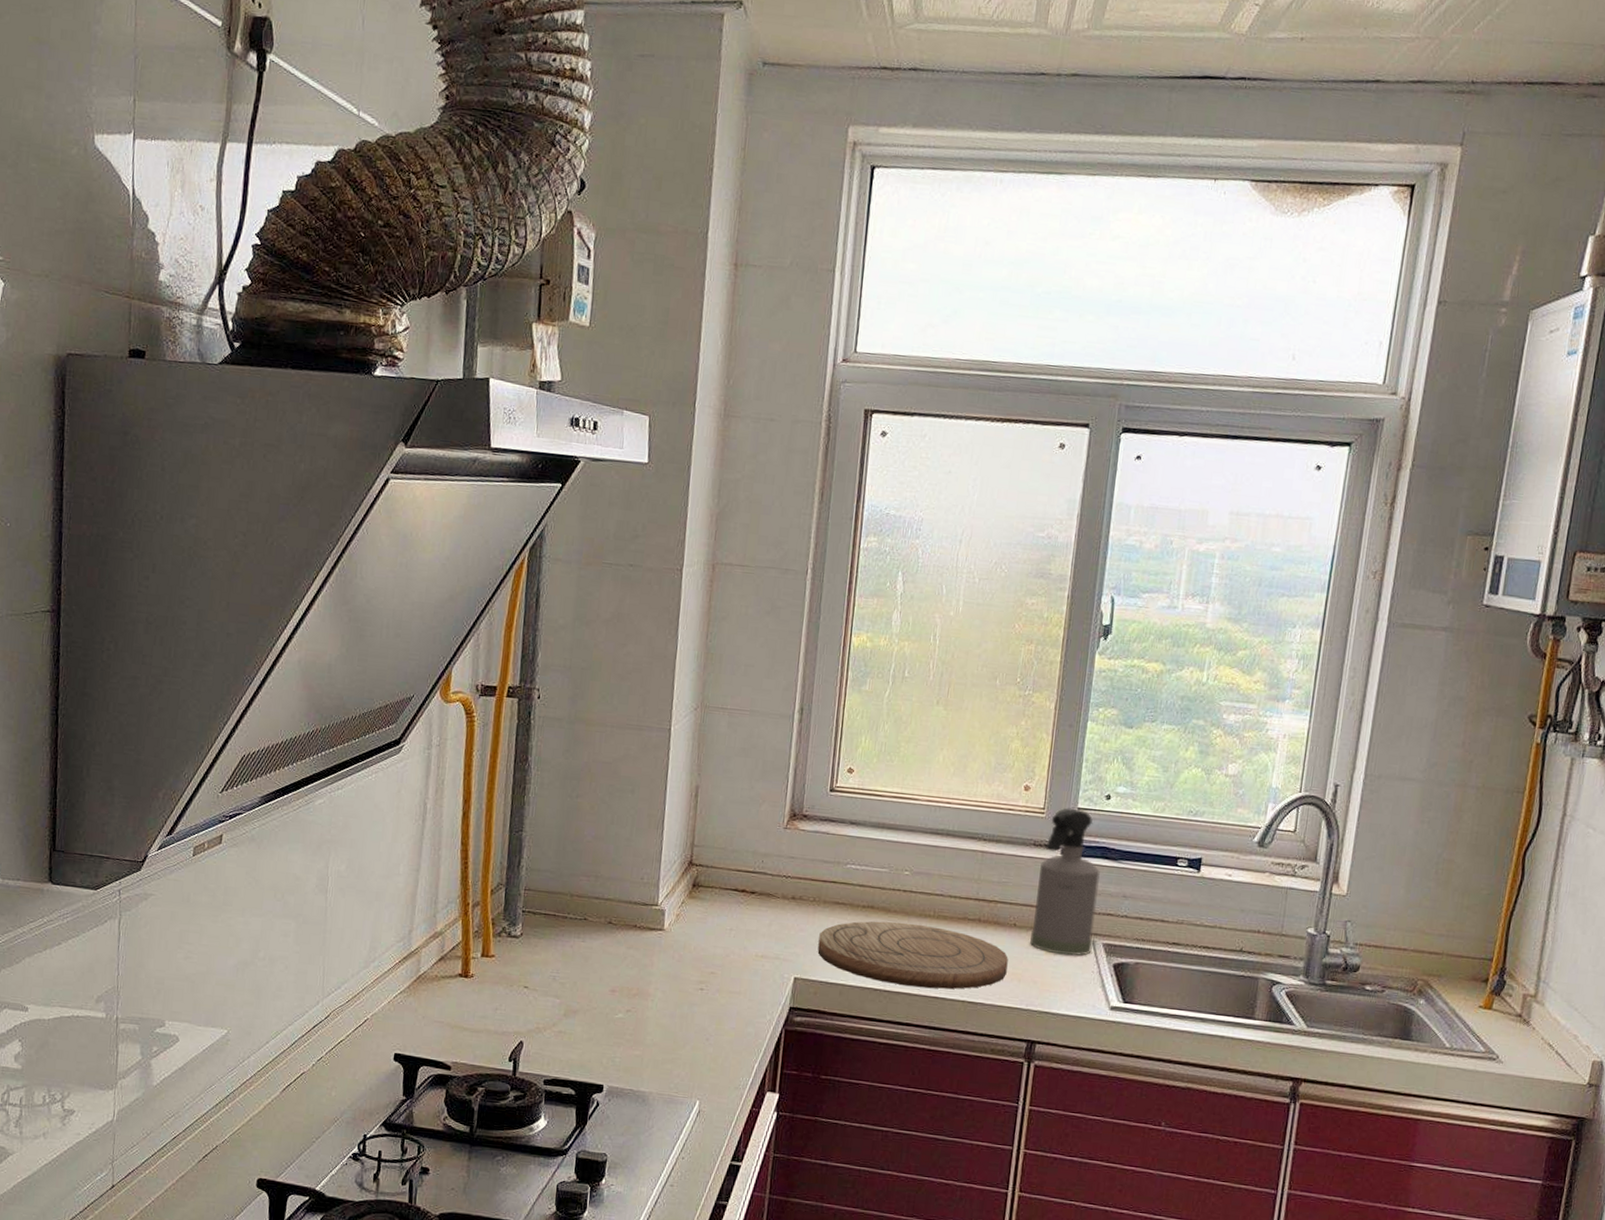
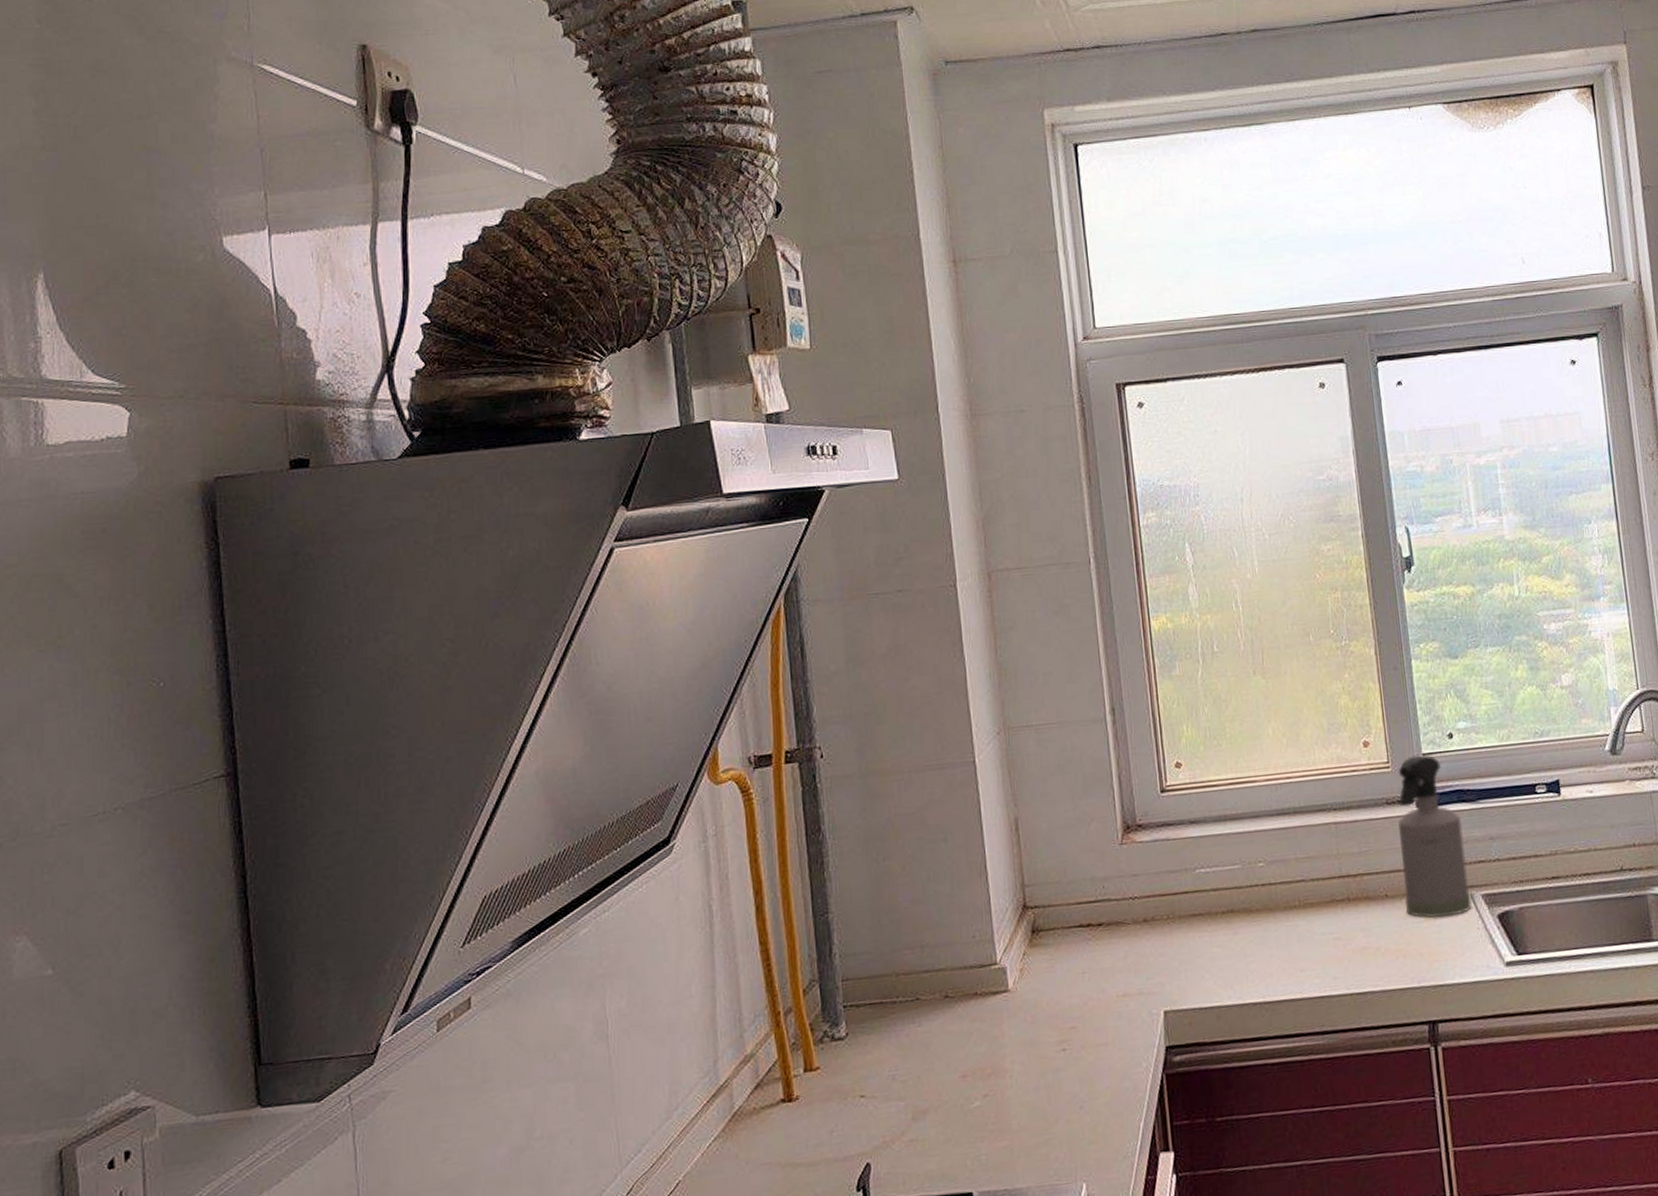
cutting board: present [817,921,1008,989] -> none [1181,917,1390,994]

